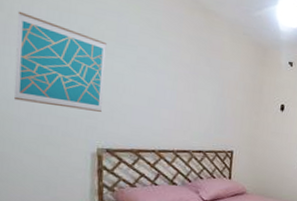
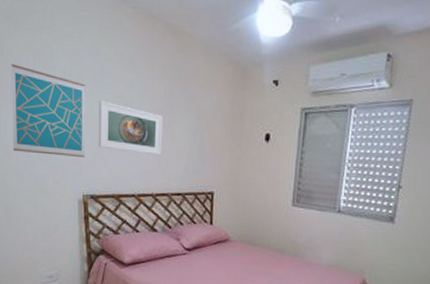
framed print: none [118,59,187,116] -> present [98,100,162,156]

